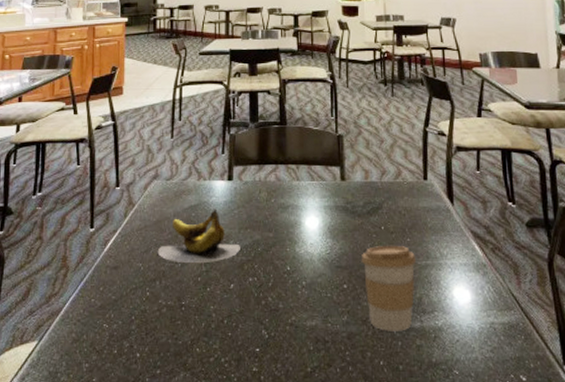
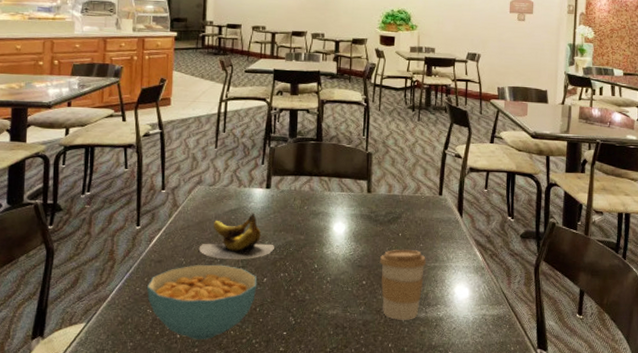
cereal bowl: none [102,269,222,358] -> present [146,264,257,339]

